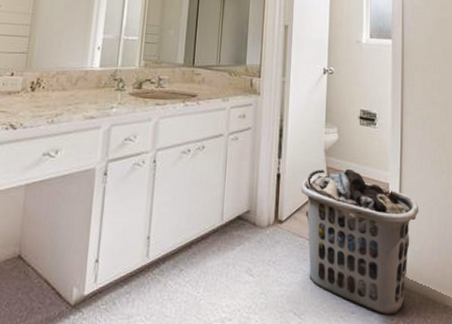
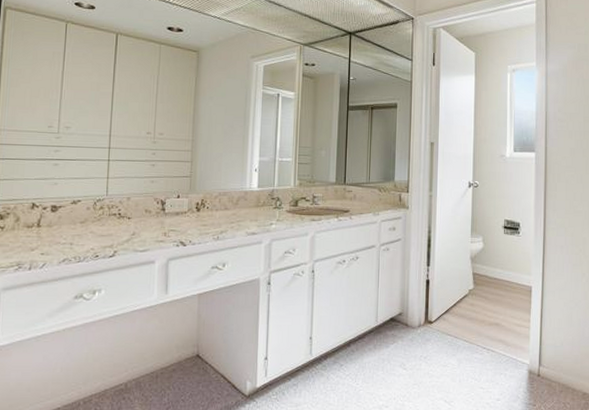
clothes hamper: present [301,168,419,315] -> none [449,274,560,401]

